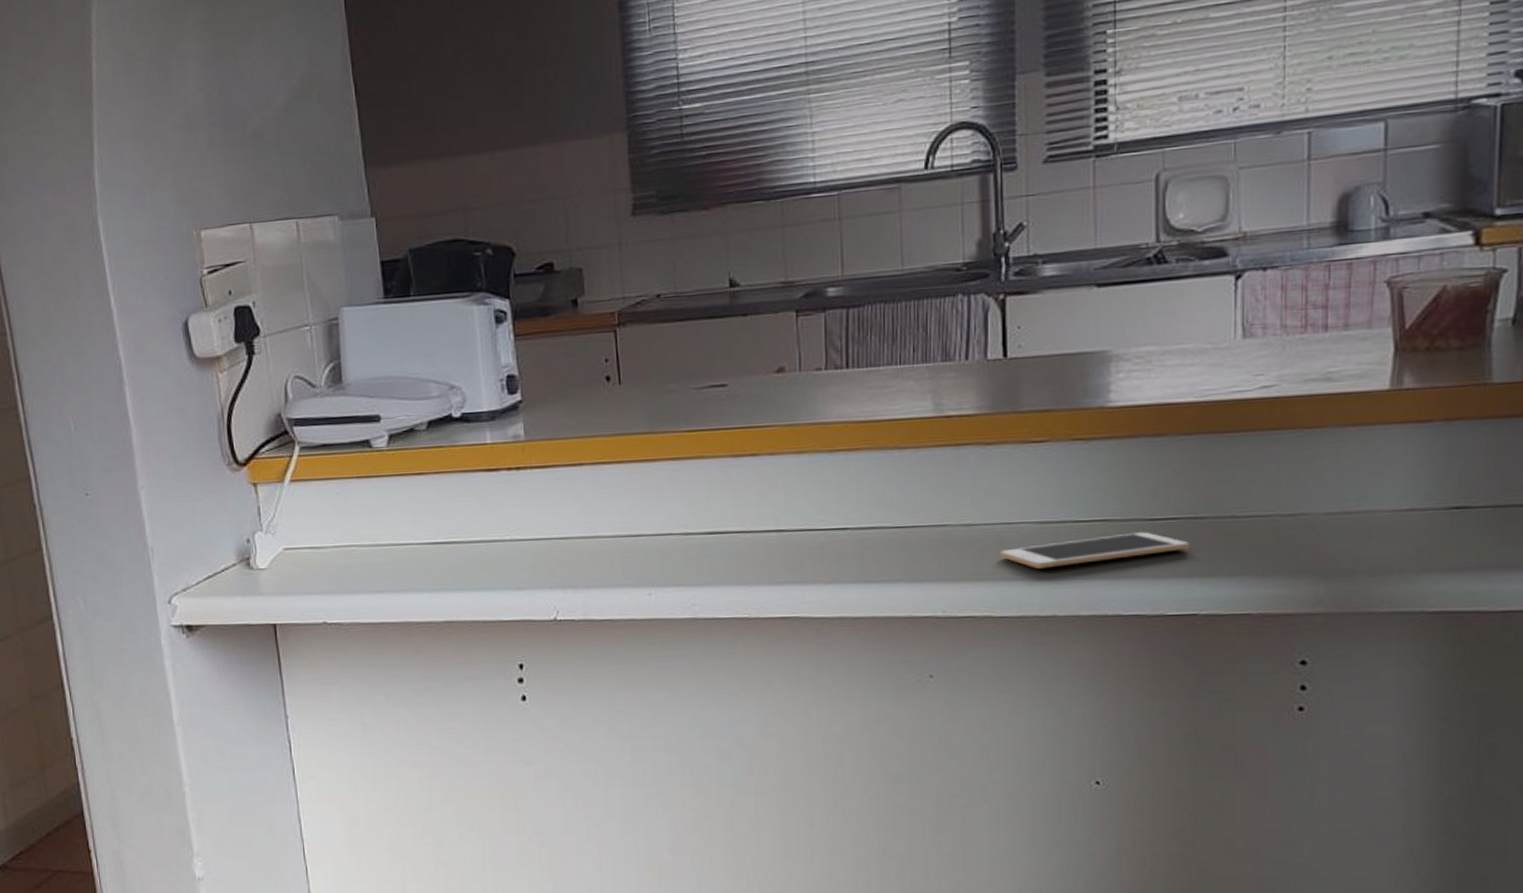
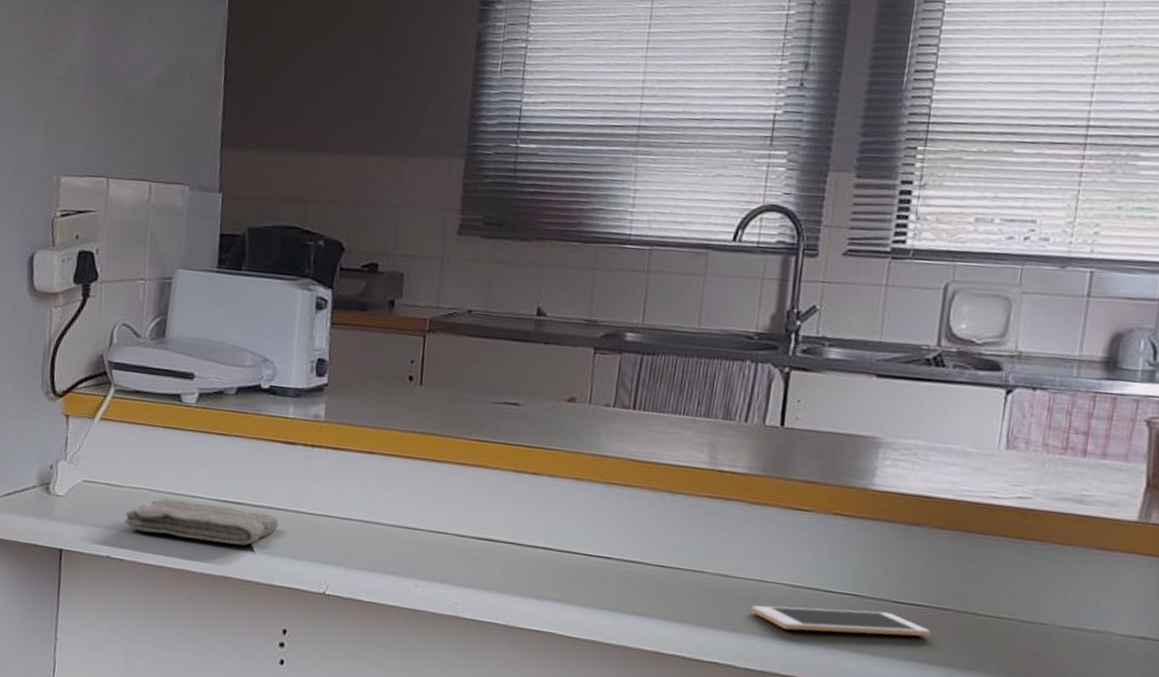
washcloth: none [335,547,496,590] -> present [125,498,279,546]

